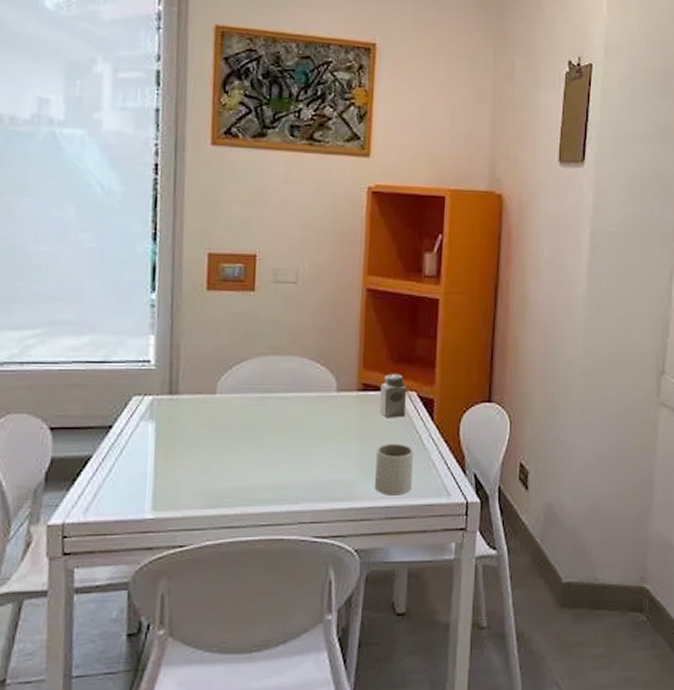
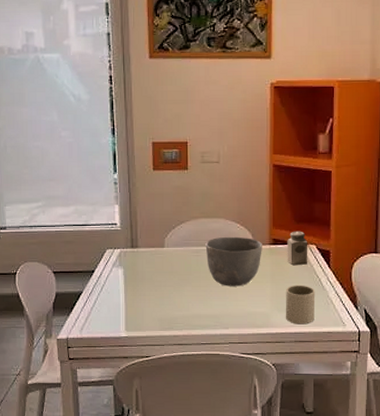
bowl: none [272,380,348,446] -> present [205,236,262,287]

